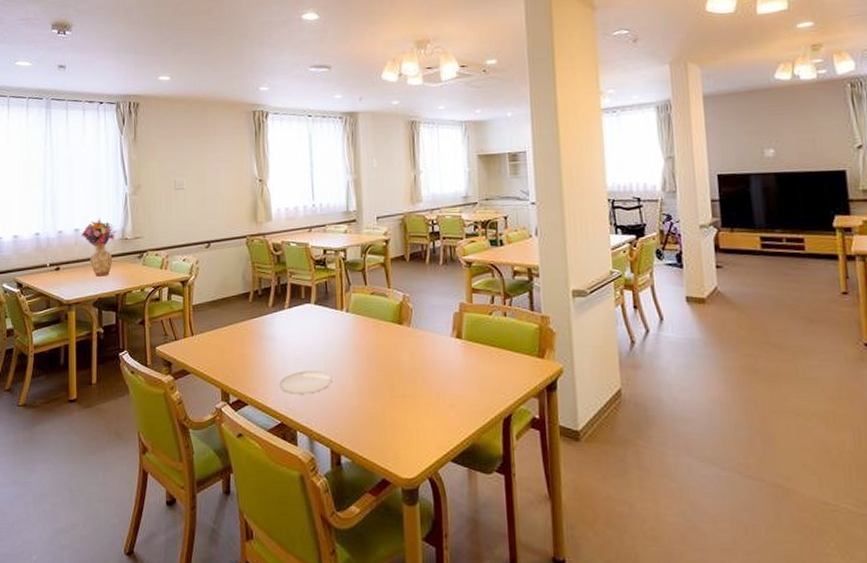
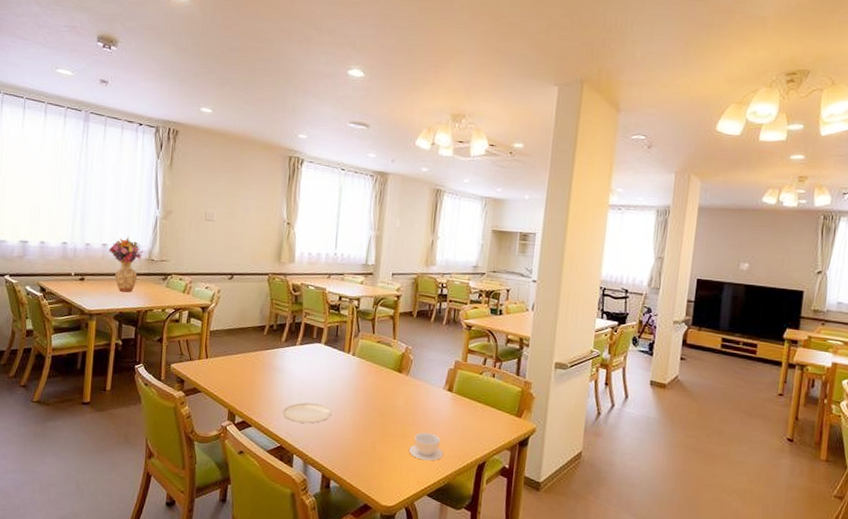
teacup: none [422,388,463,421] -> present [408,432,444,461]

